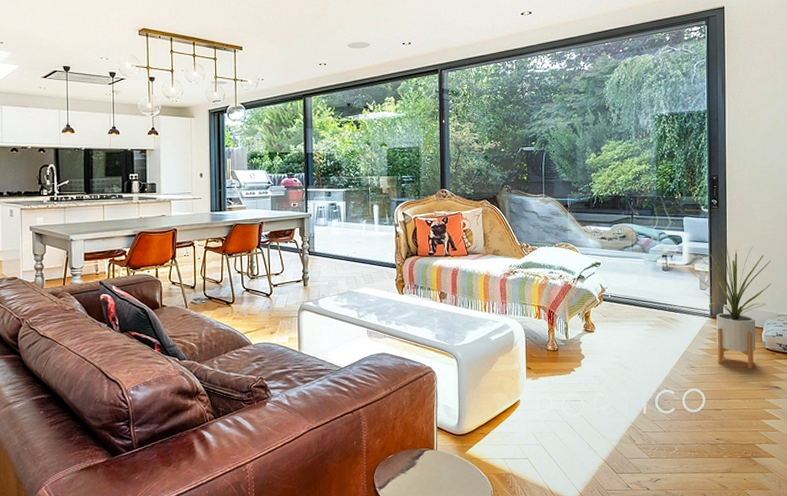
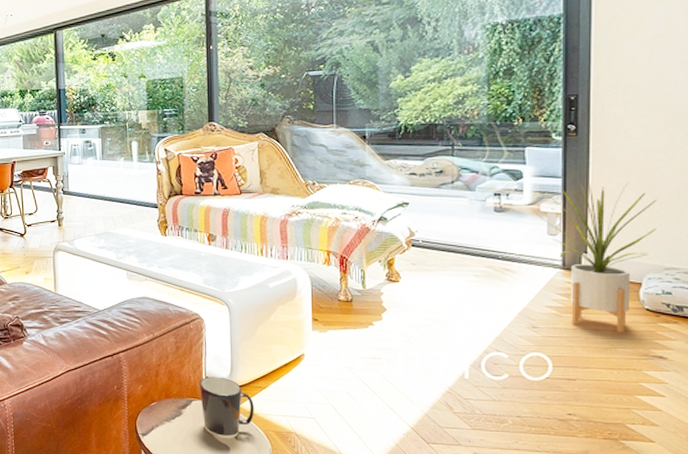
mug: none [431,426,478,485] -> present [199,376,254,439]

